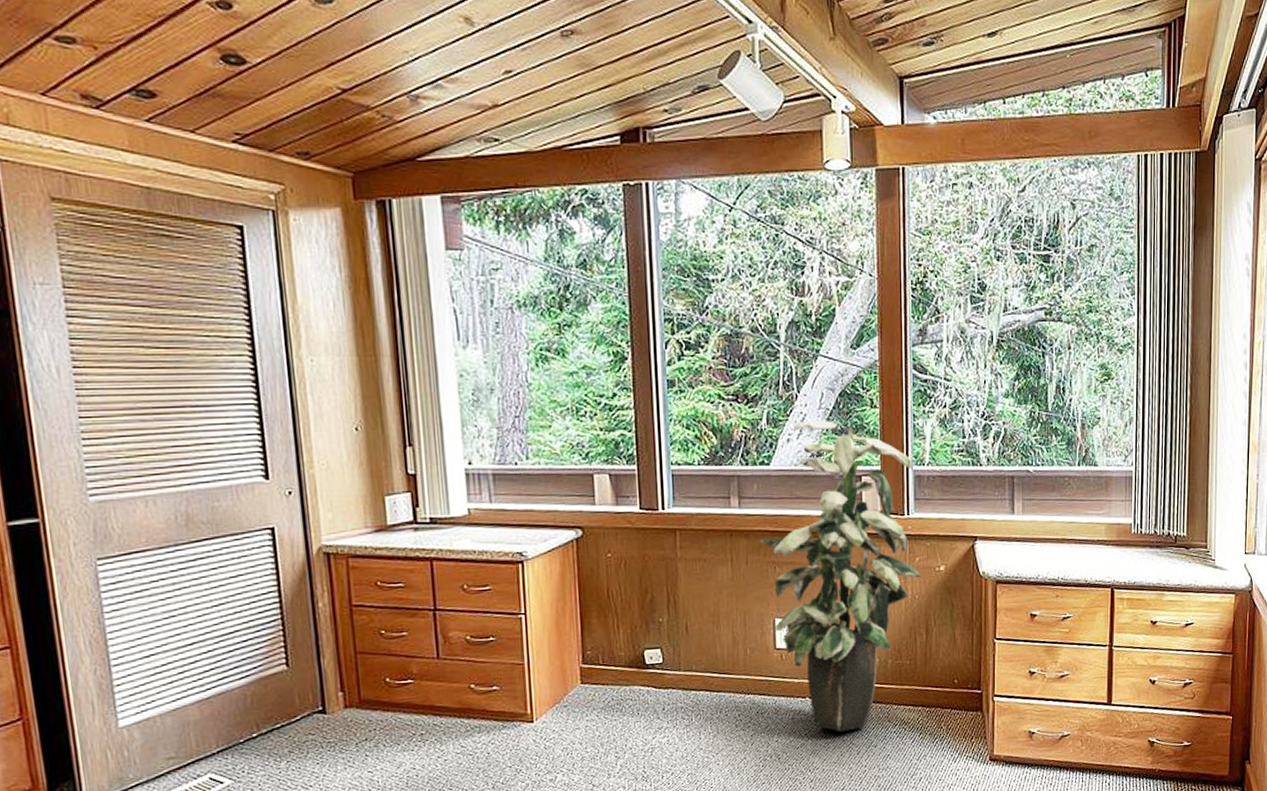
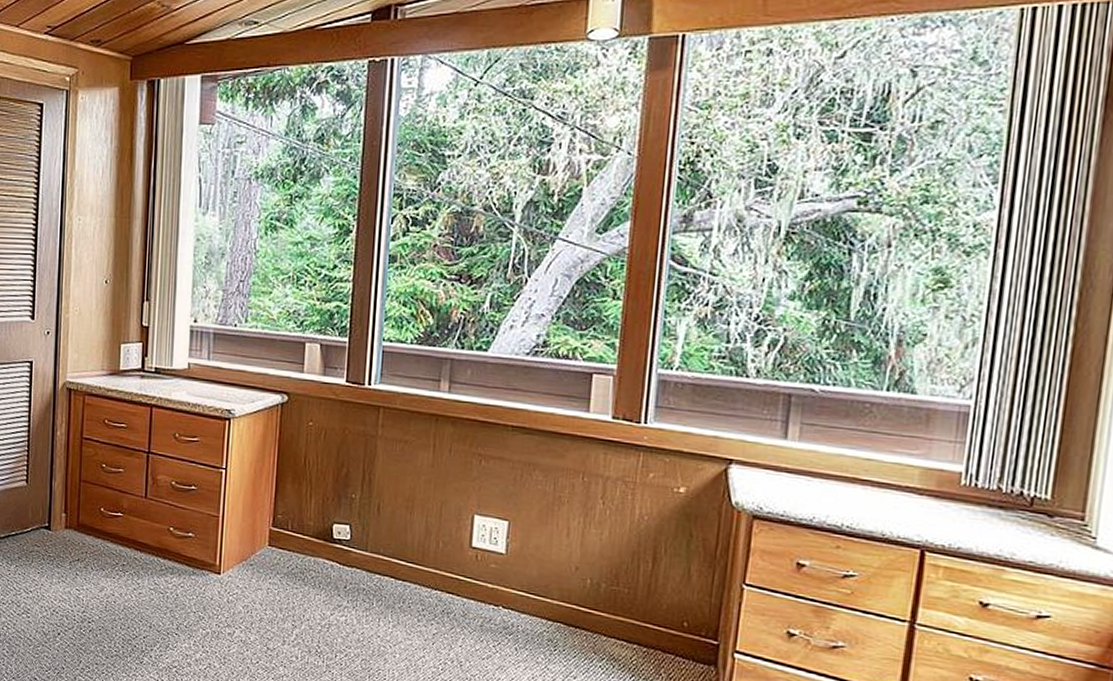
indoor plant: present [758,420,921,732] -> none [466,307,657,654]

